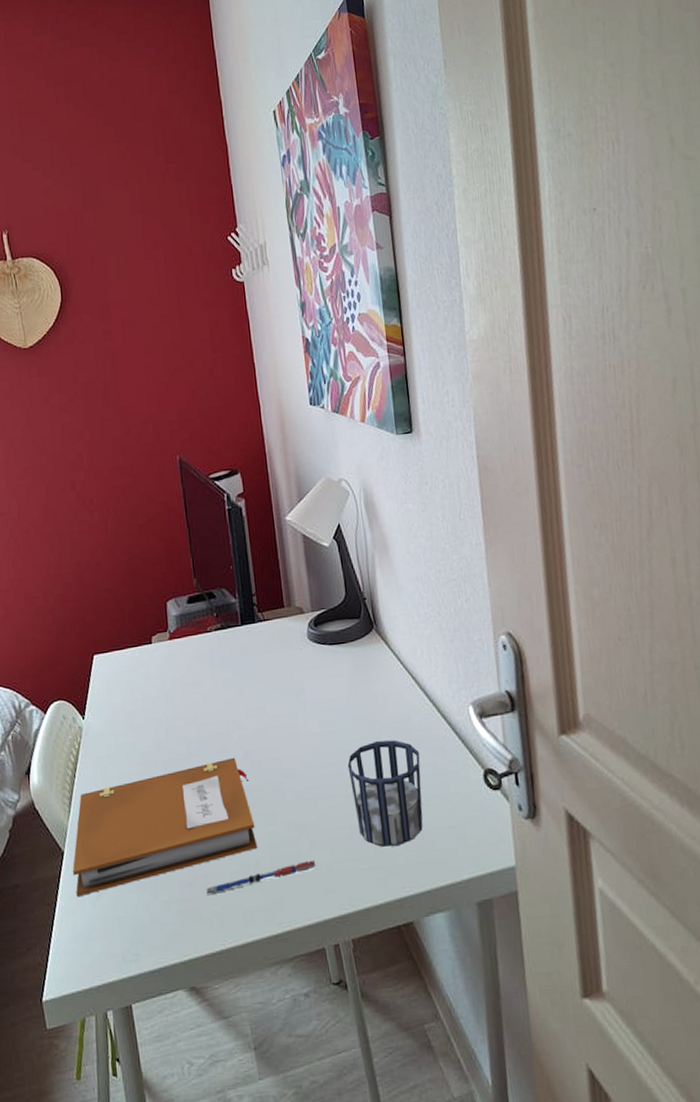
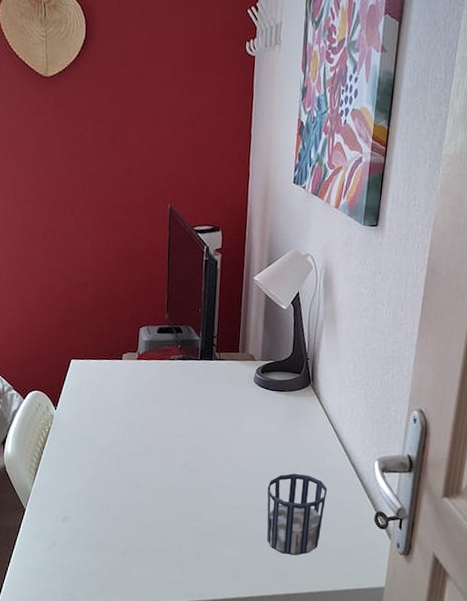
notebook: present [72,757,257,897] -> none [30,463,185,546]
pen: present [206,860,316,896] -> none [136,552,228,564]

